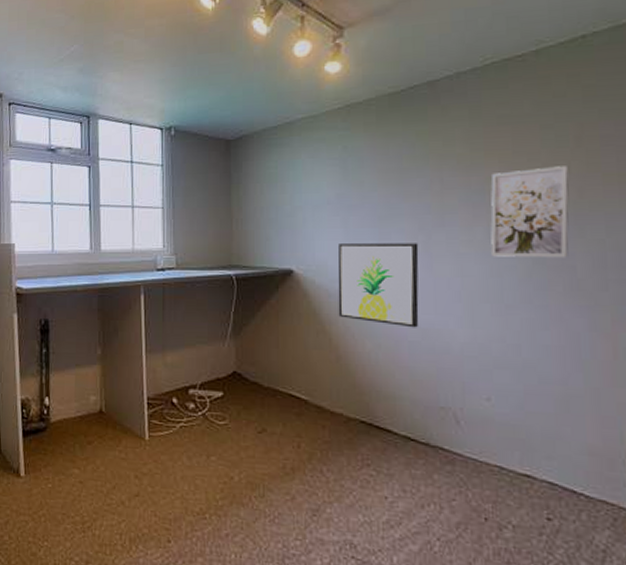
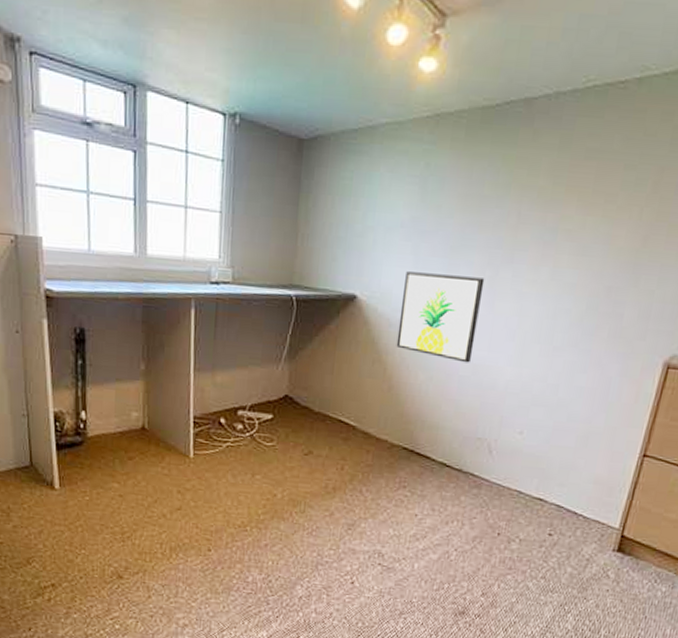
wall art: present [490,166,569,258] -> none [551,211,640,306]

